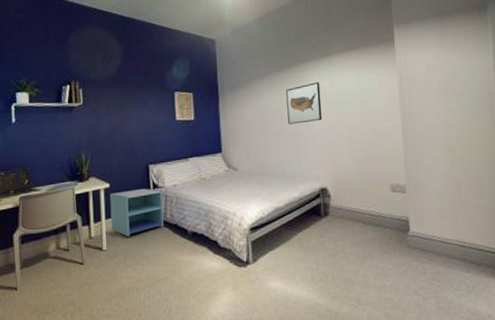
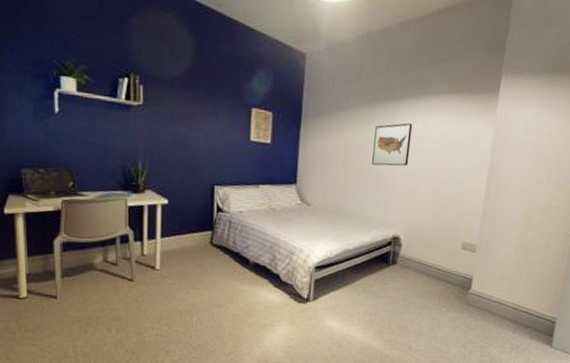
nightstand: present [109,188,164,237] -> none [167,210,226,259]

